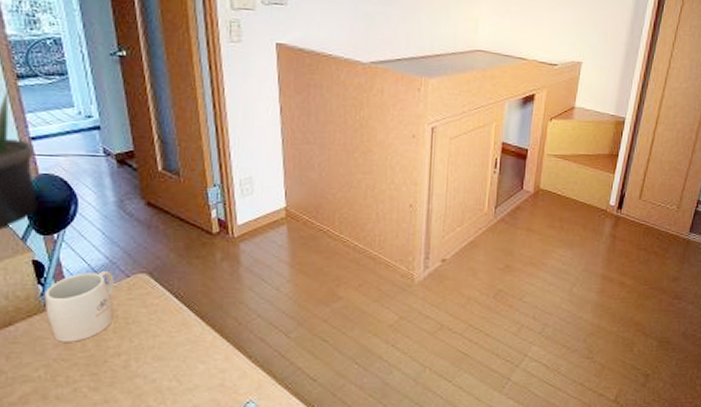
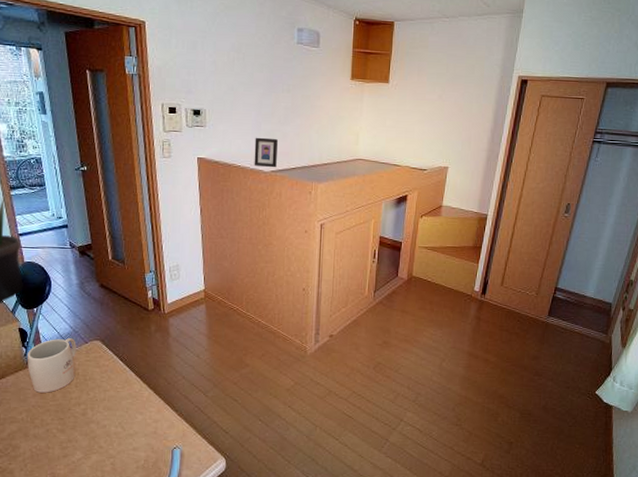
picture frame: none [349,20,379,59] -> present [254,137,278,168]

